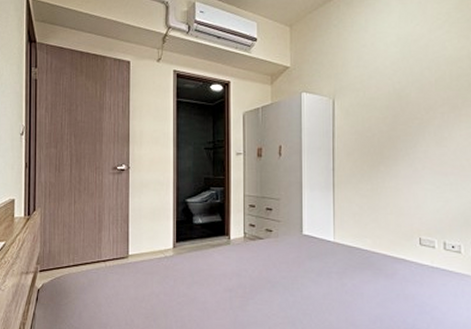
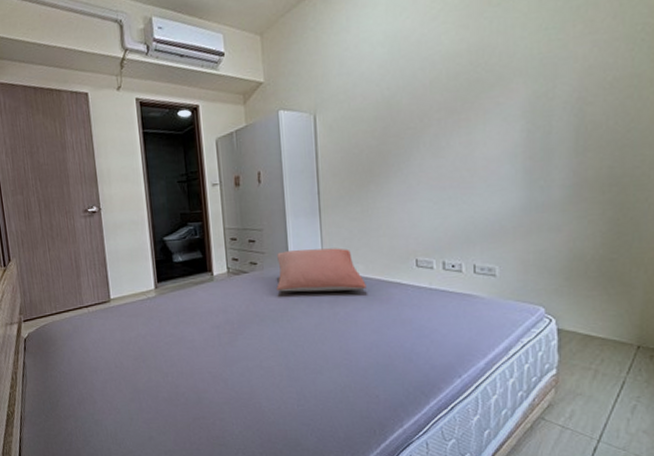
pillow: none [289,221,373,263] -> present [277,248,366,293]

